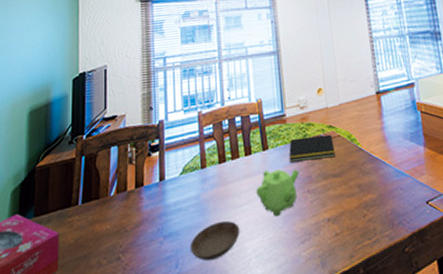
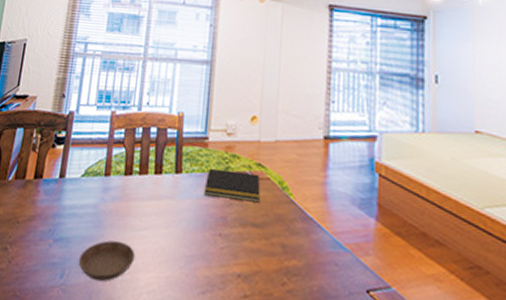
teapot: present [256,169,299,217] -> none [160,197,213,254]

